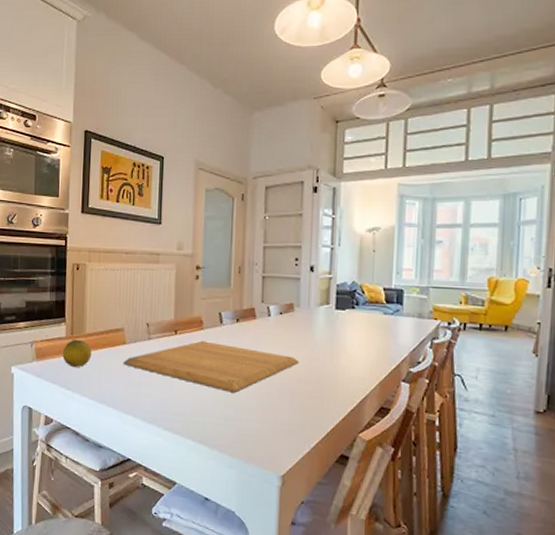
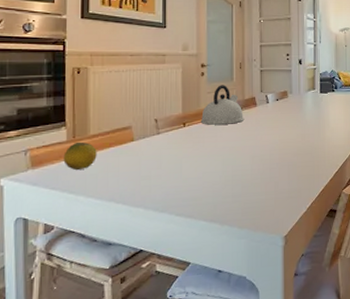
chopping board: present [123,340,300,393] -> none [132,130,294,172]
kettle: none [192,291,242,337] -> present [200,85,245,125]

